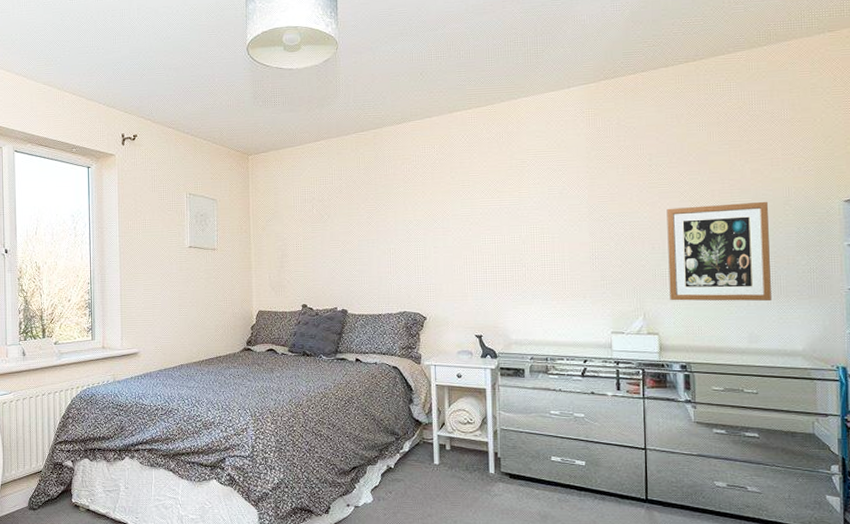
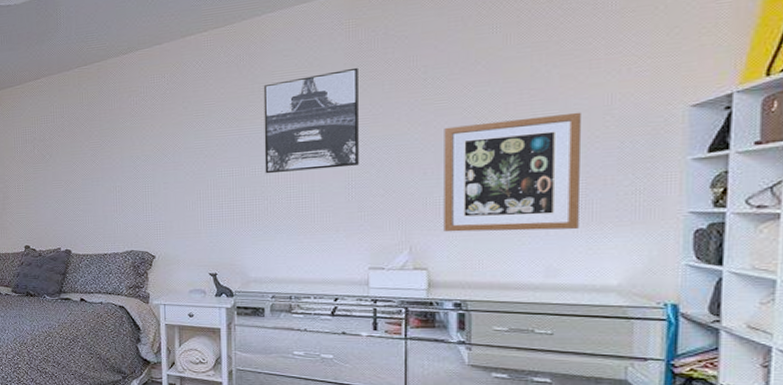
wall art: none [520,151,600,243] -> present [263,67,359,174]

